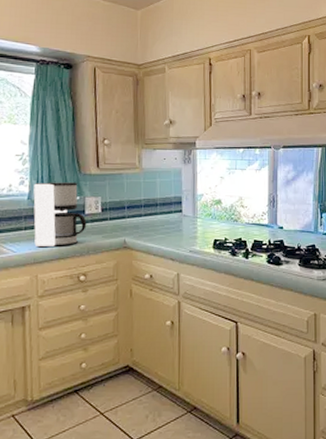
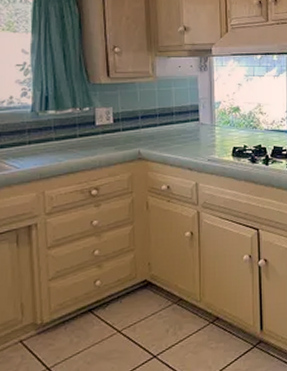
coffee maker: present [33,182,87,246] -> none [37,93,98,161]

